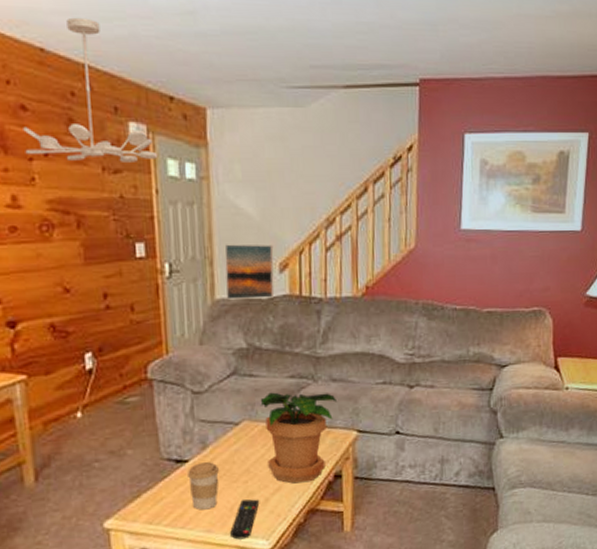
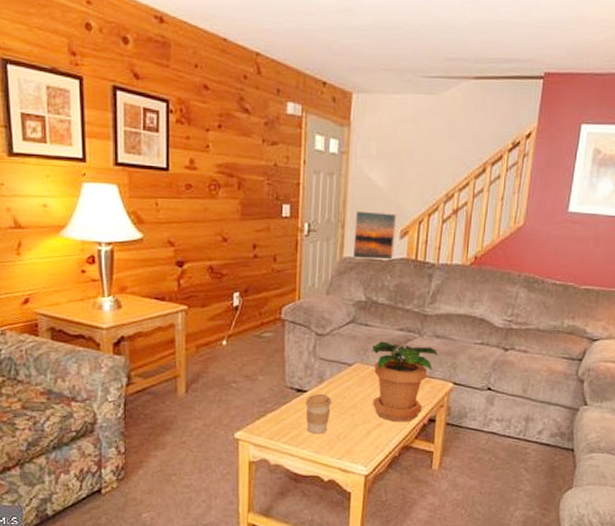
ceiling light: present [23,17,159,162] -> none [204,13,309,137]
remote control: present [230,499,260,540] -> none [335,429,363,463]

